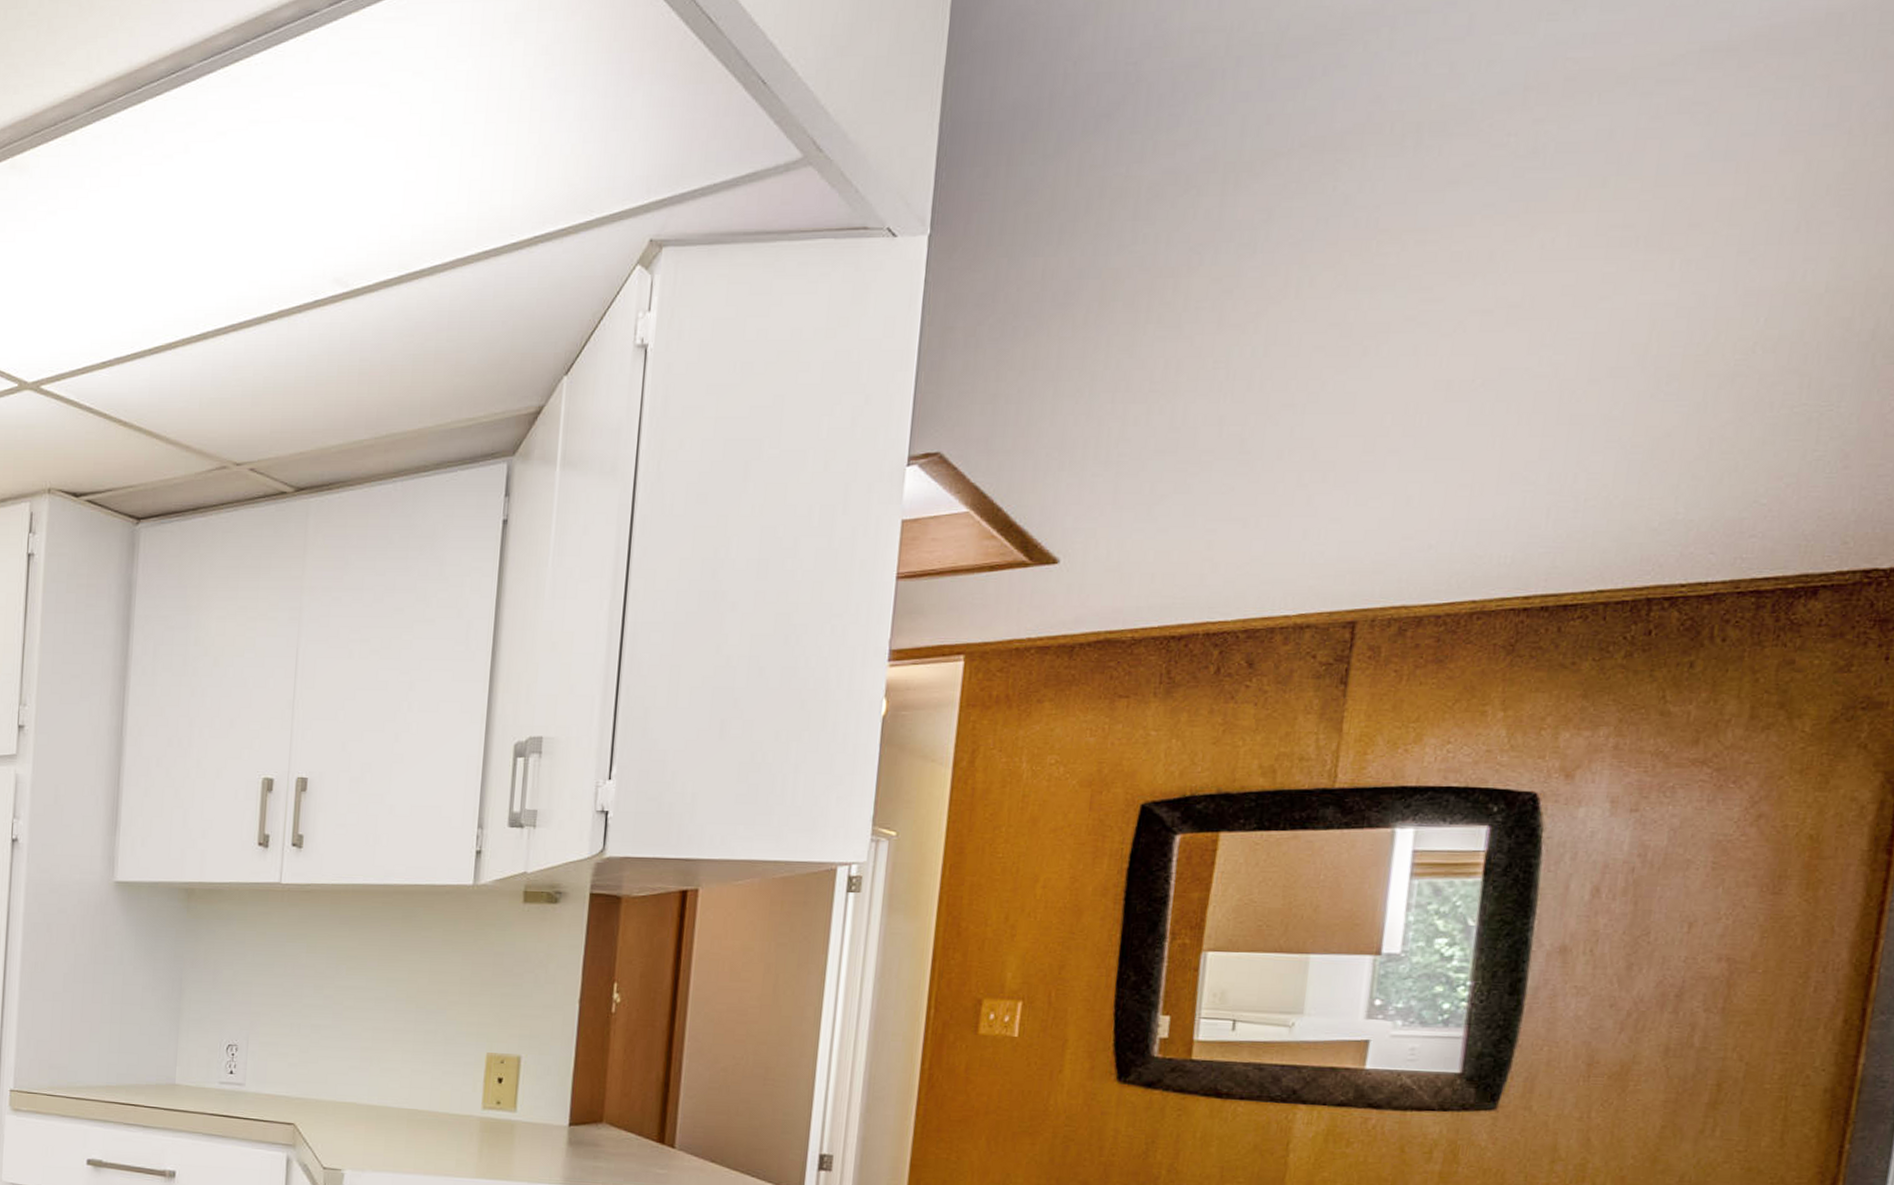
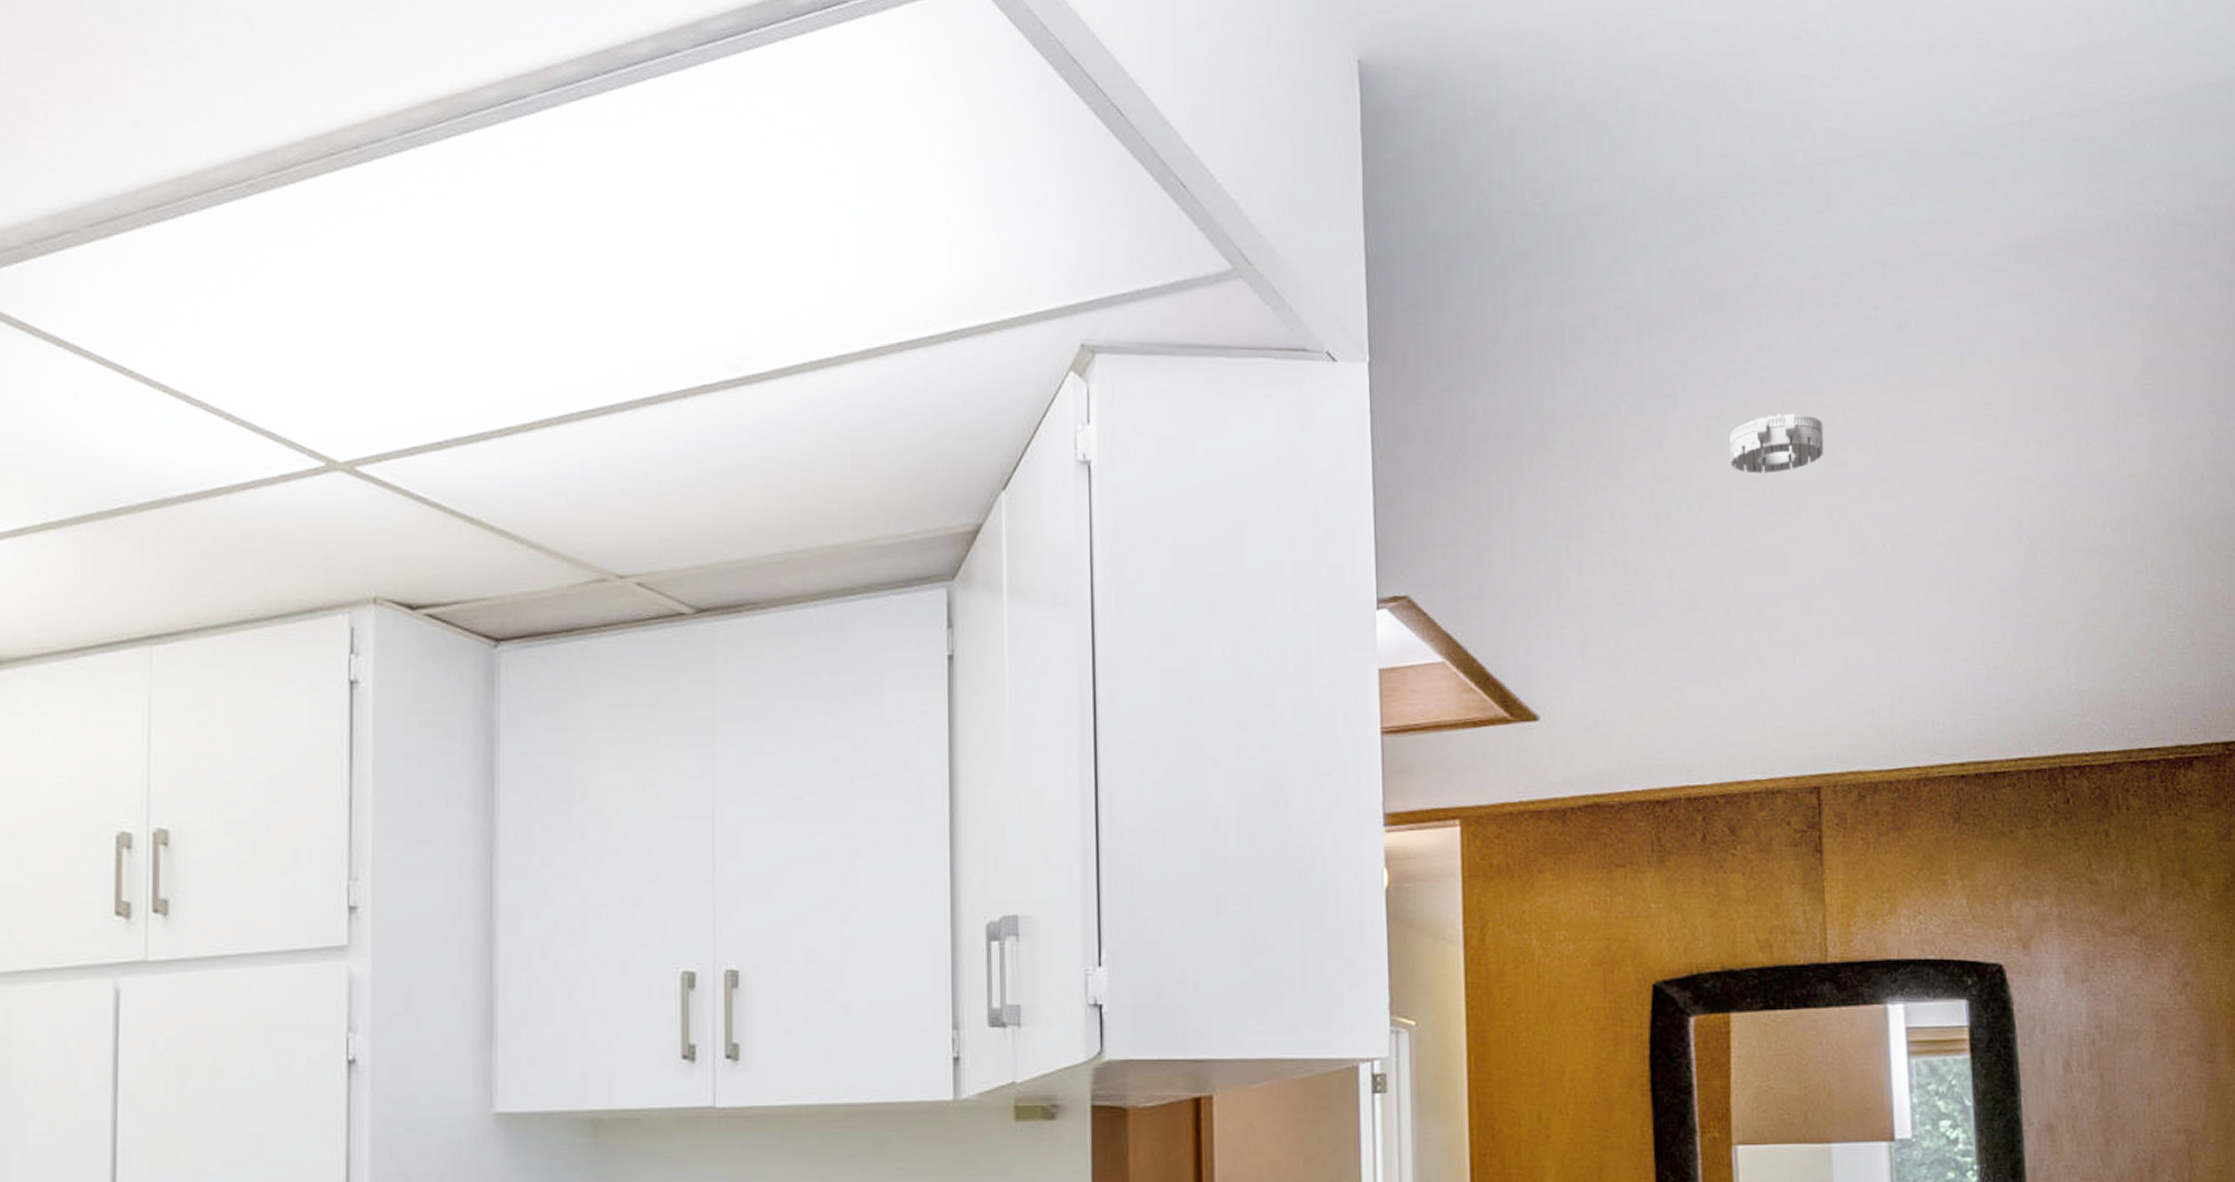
smoke detector: none [1307,252,1423,315] -> present [1729,413,1824,474]

